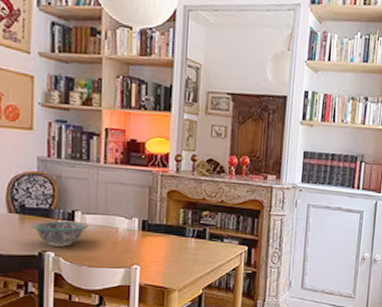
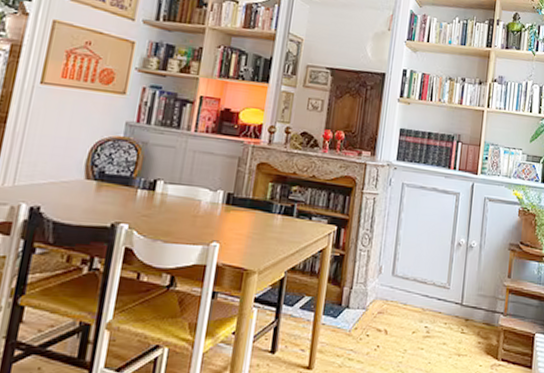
bowl: present [31,220,88,247] -> none [107,189,169,219]

